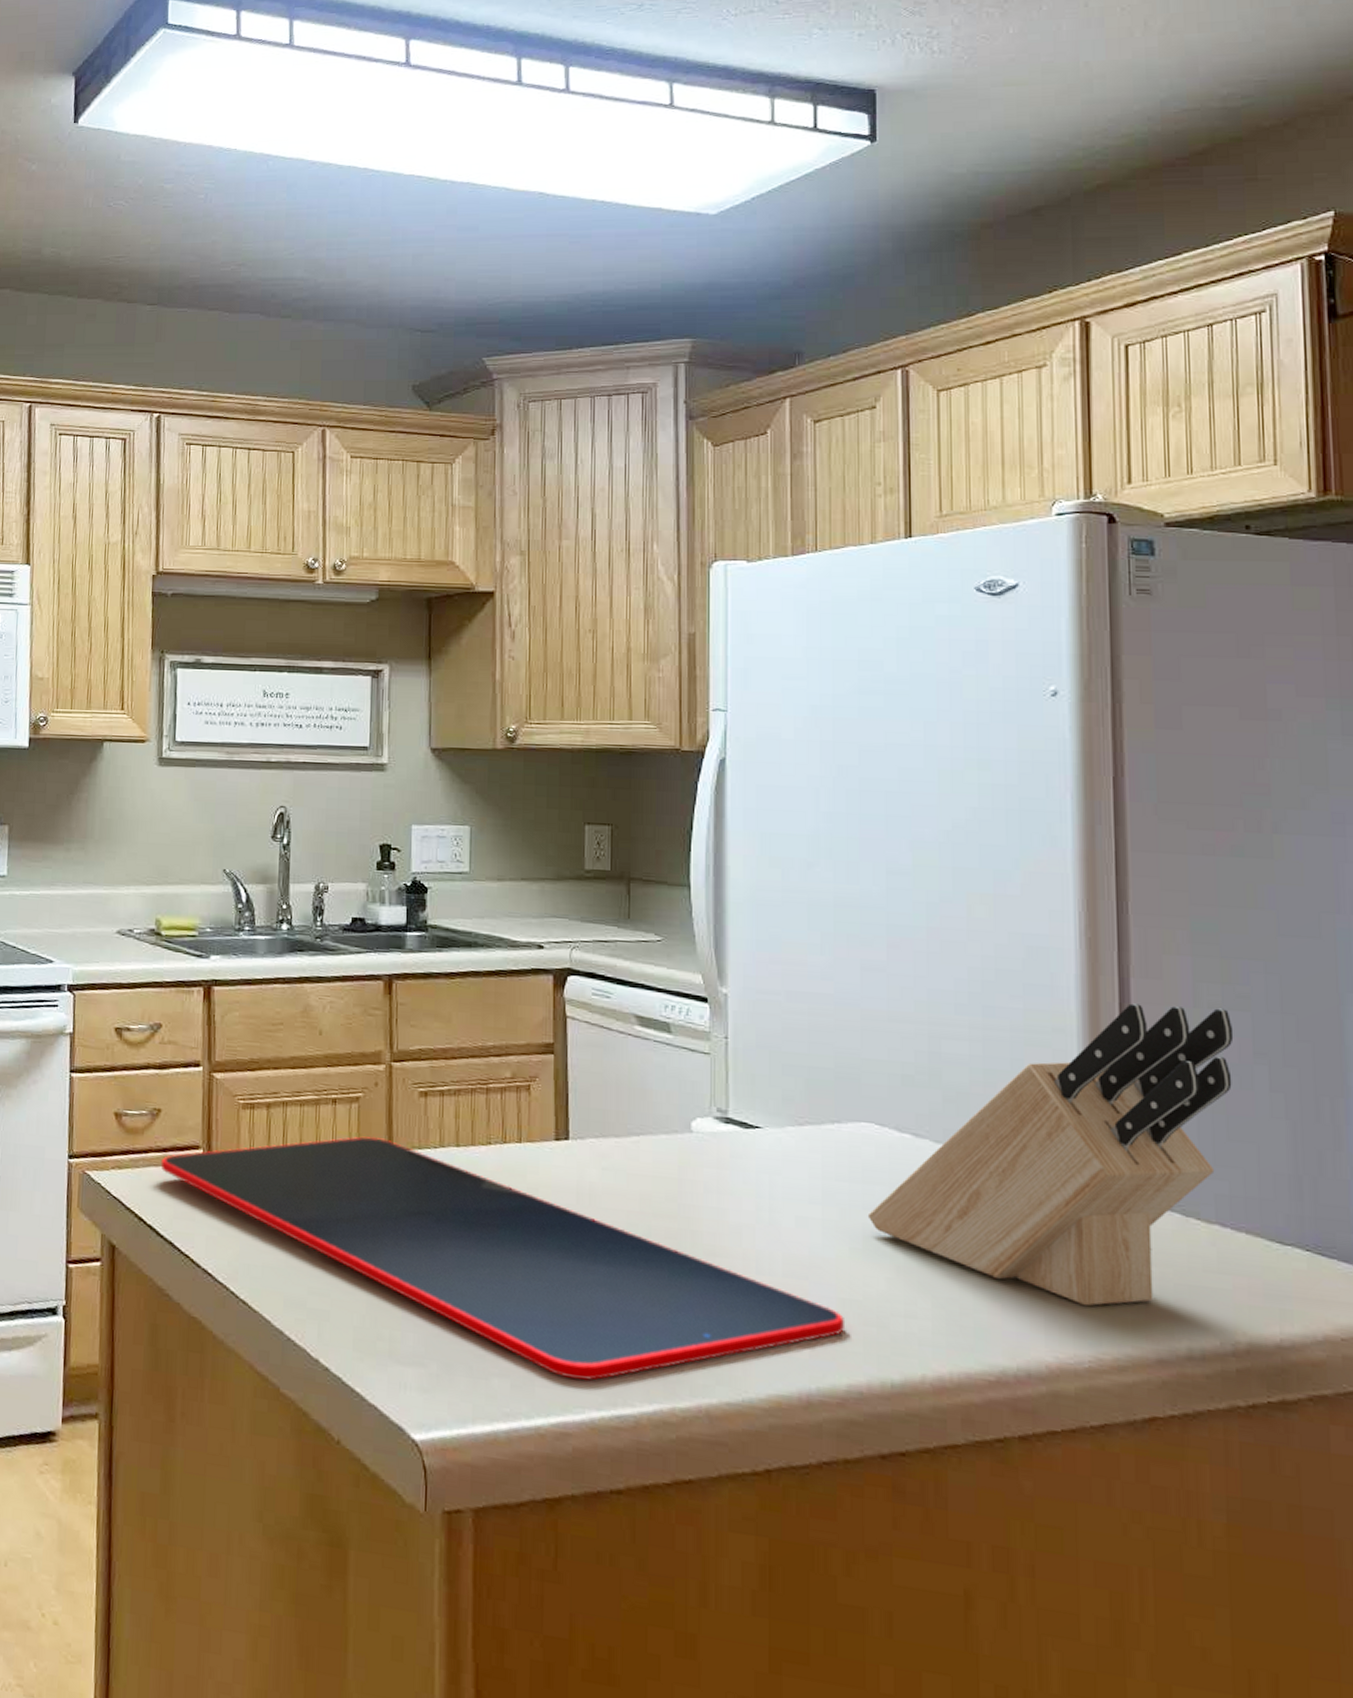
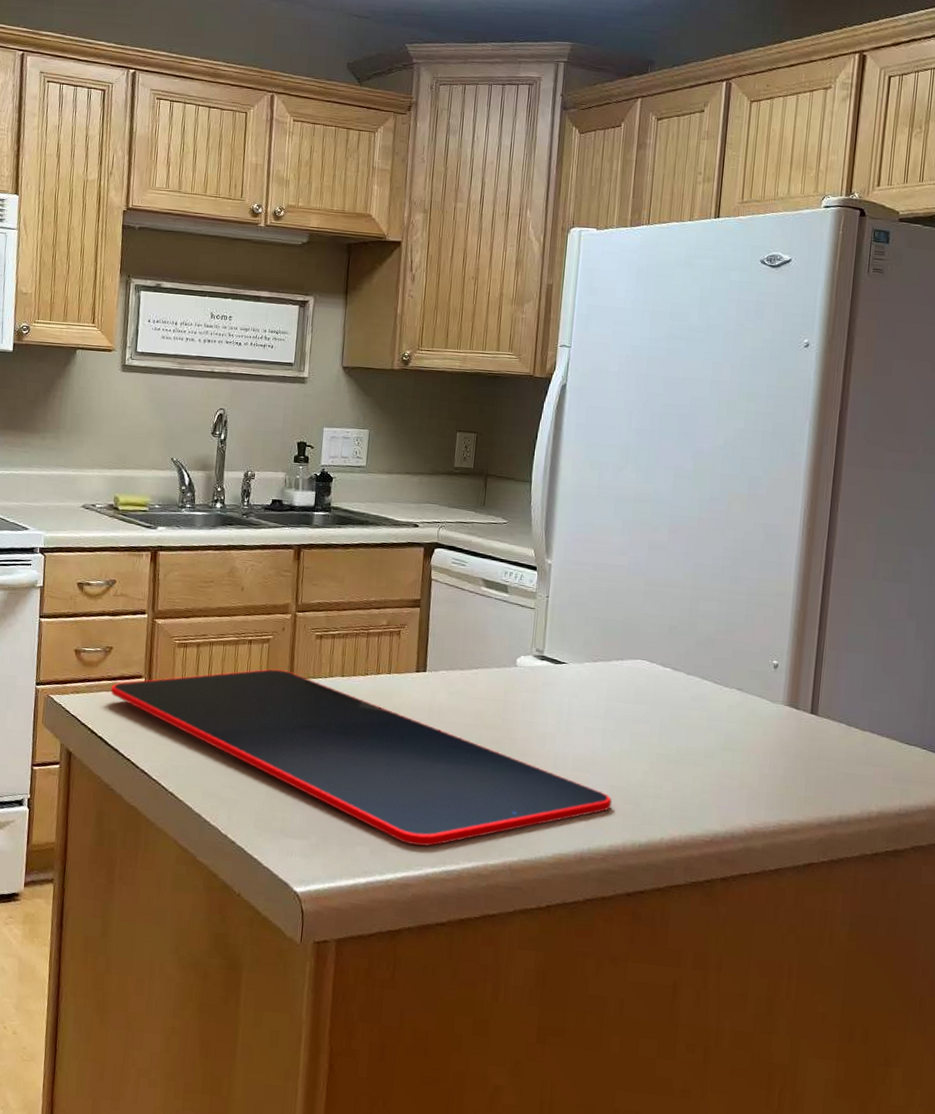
knife block: present [867,1003,1234,1307] -> none [635,576,897,789]

